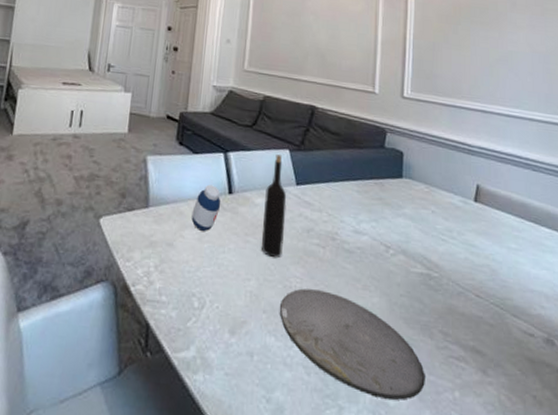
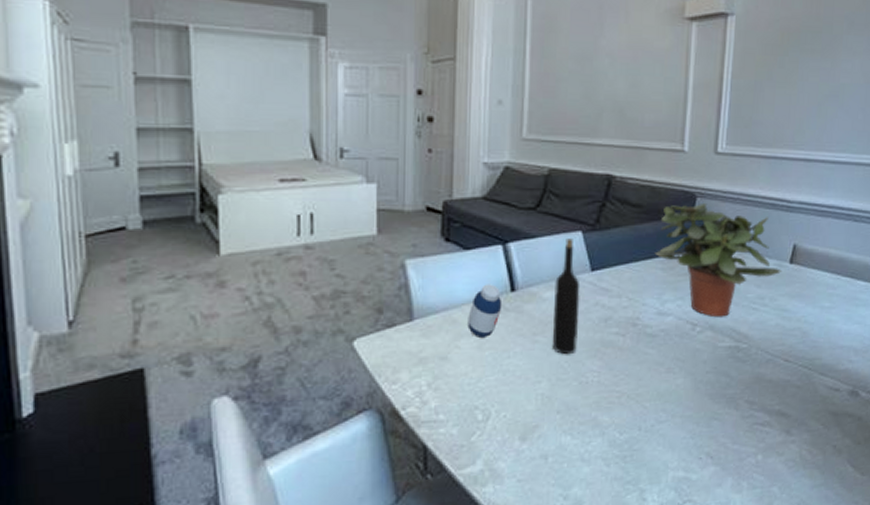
plate: present [279,288,425,400] -> none [575,380,729,475]
potted plant: none [351,137,468,244] -> present [655,202,782,318]

